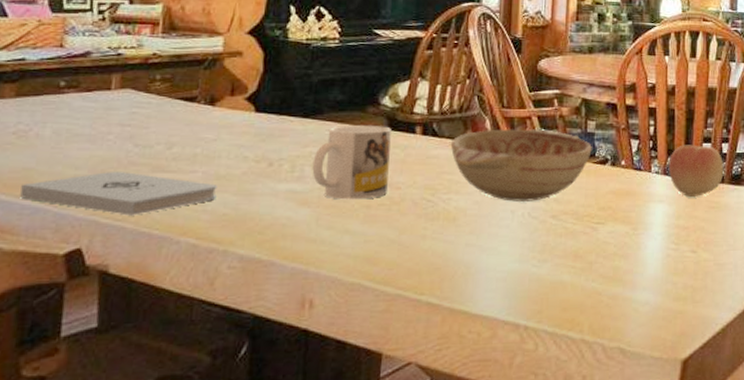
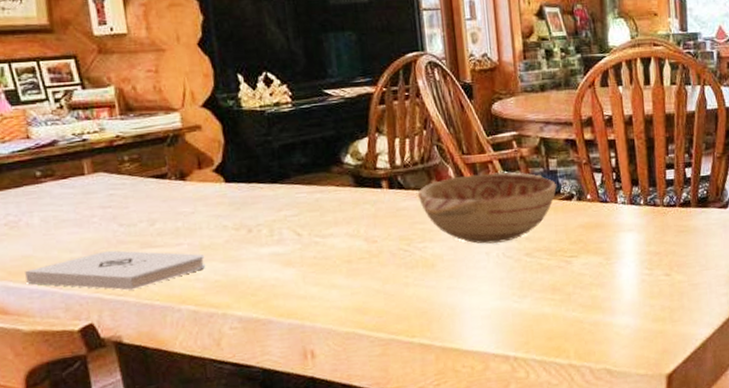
mug: present [312,126,391,200] -> none [289,184,365,258]
apple: present [668,145,724,197] -> none [633,172,690,223]

